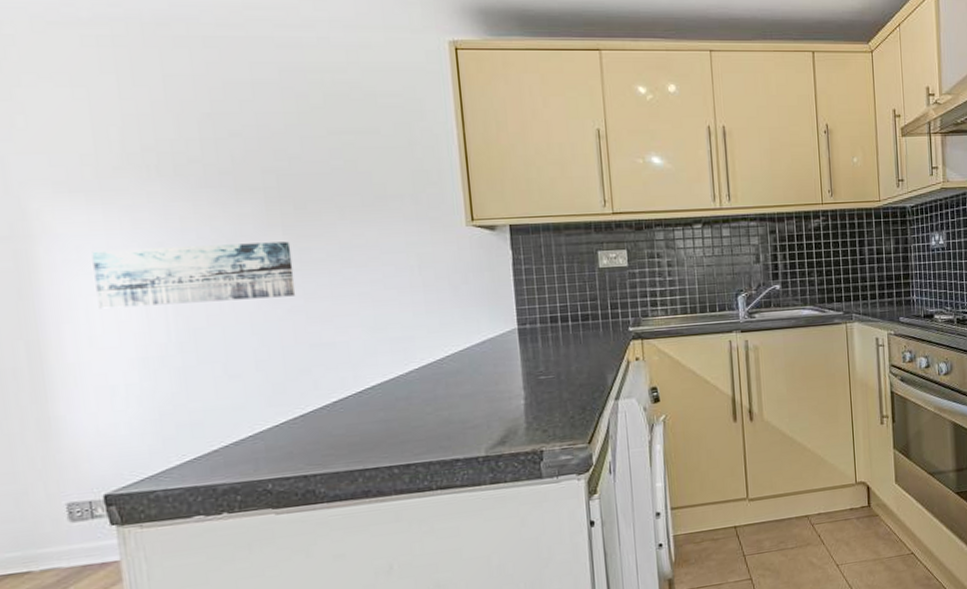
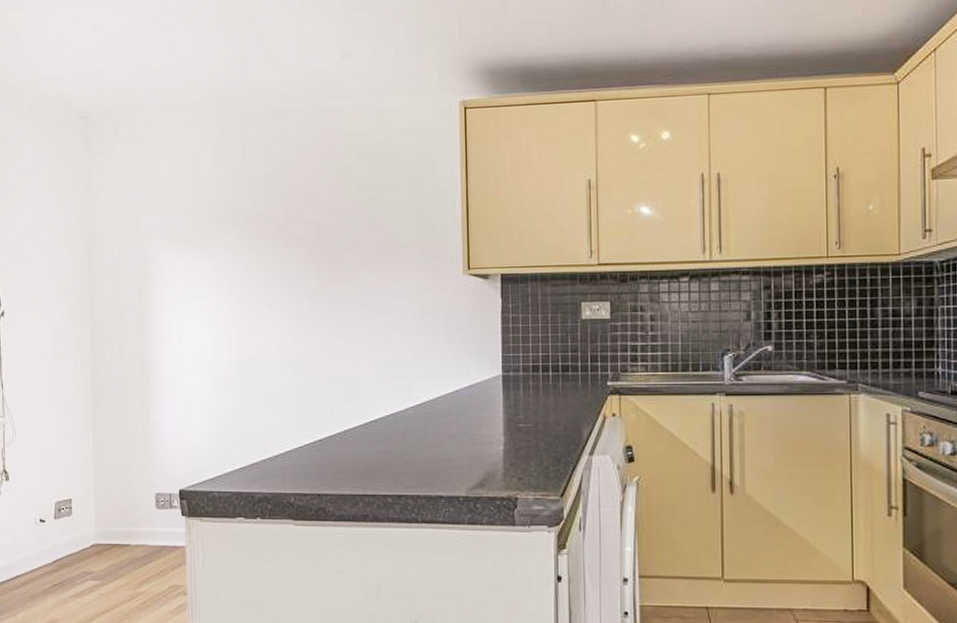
wall art: present [92,241,296,309] -> none [186,285,323,337]

